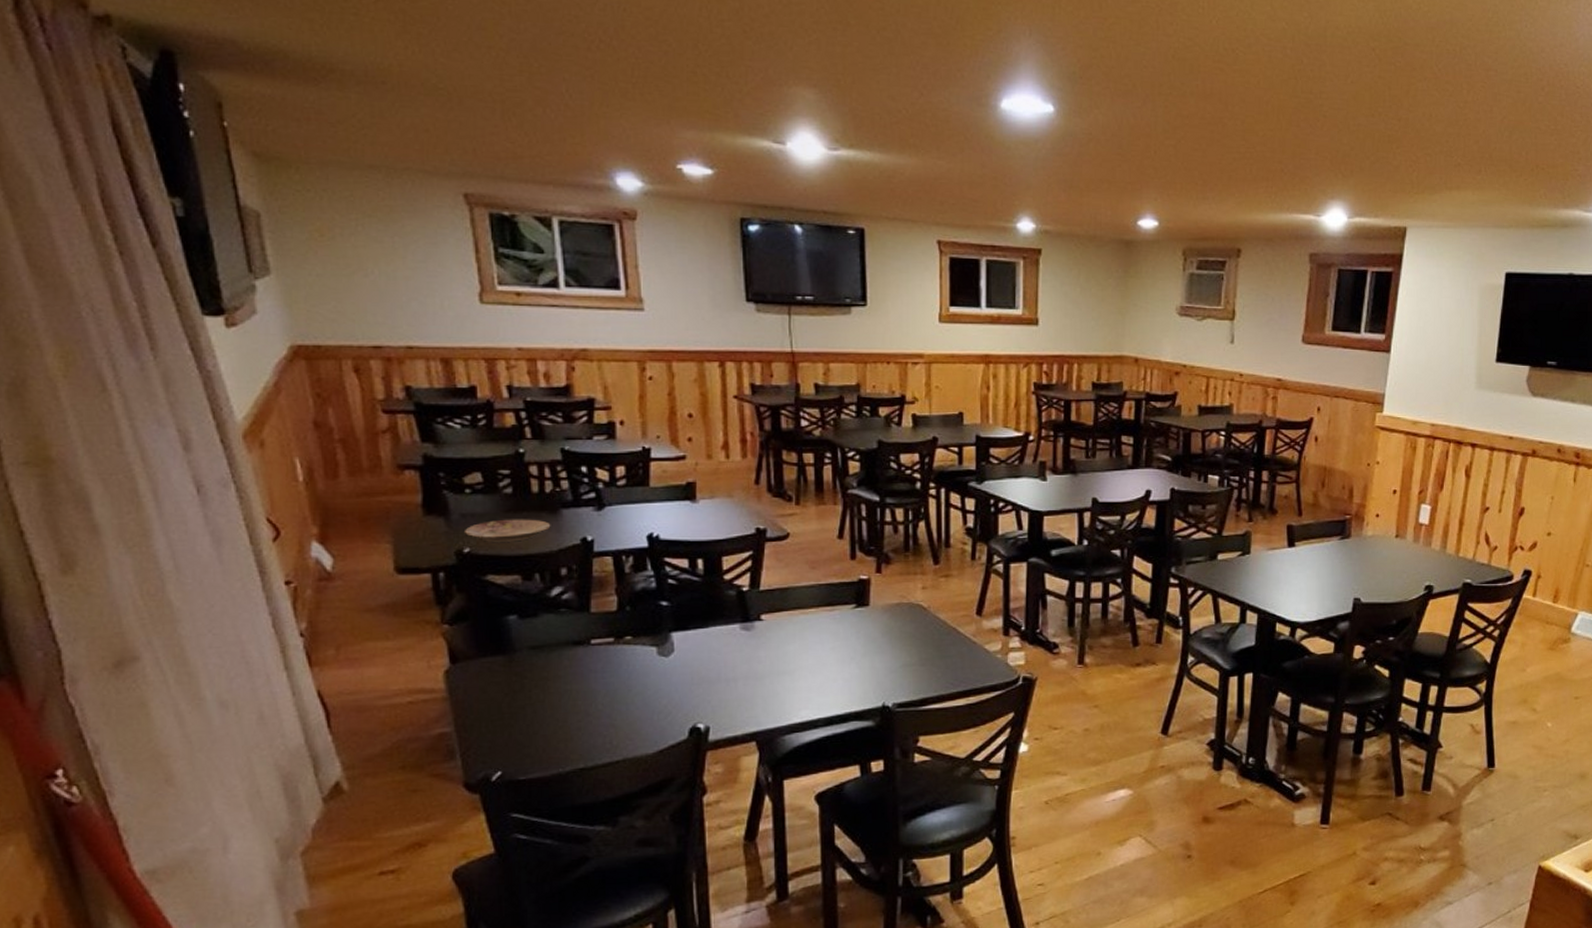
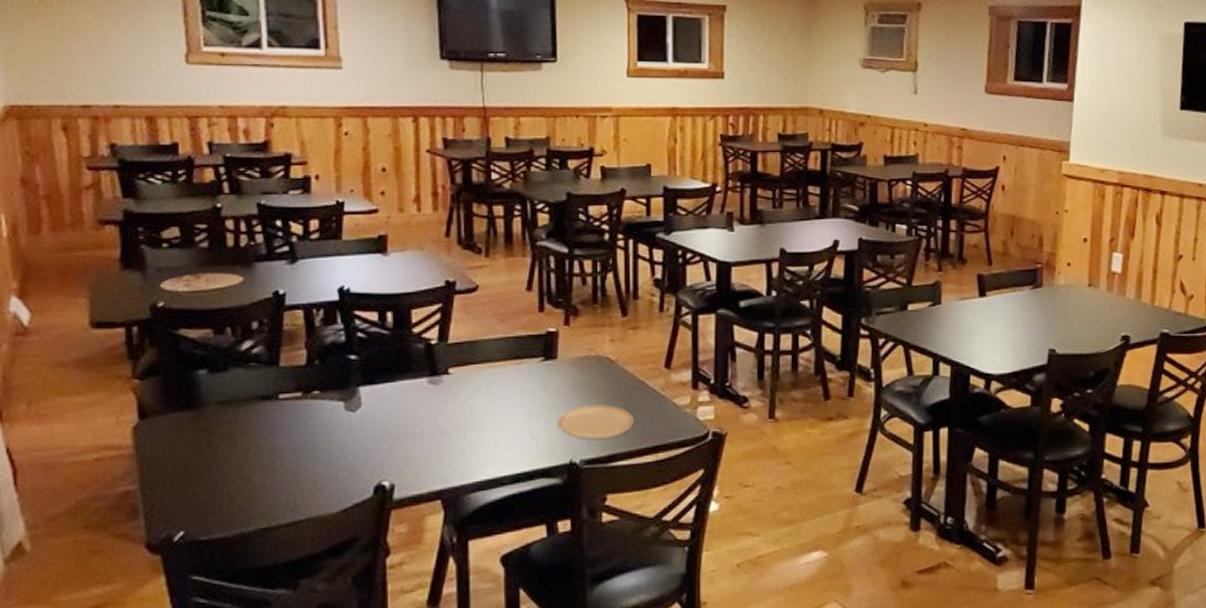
plate: none [870,650,945,685] -> present [557,404,634,440]

